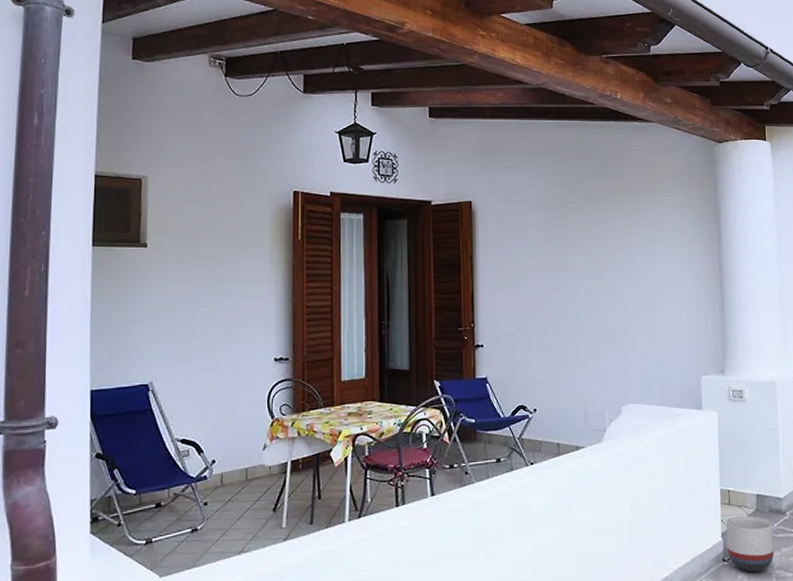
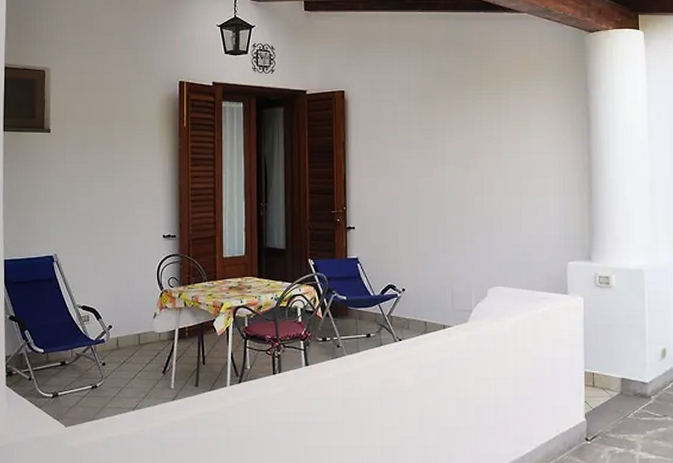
planter: present [726,515,775,572] -> none [590,397,638,453]

